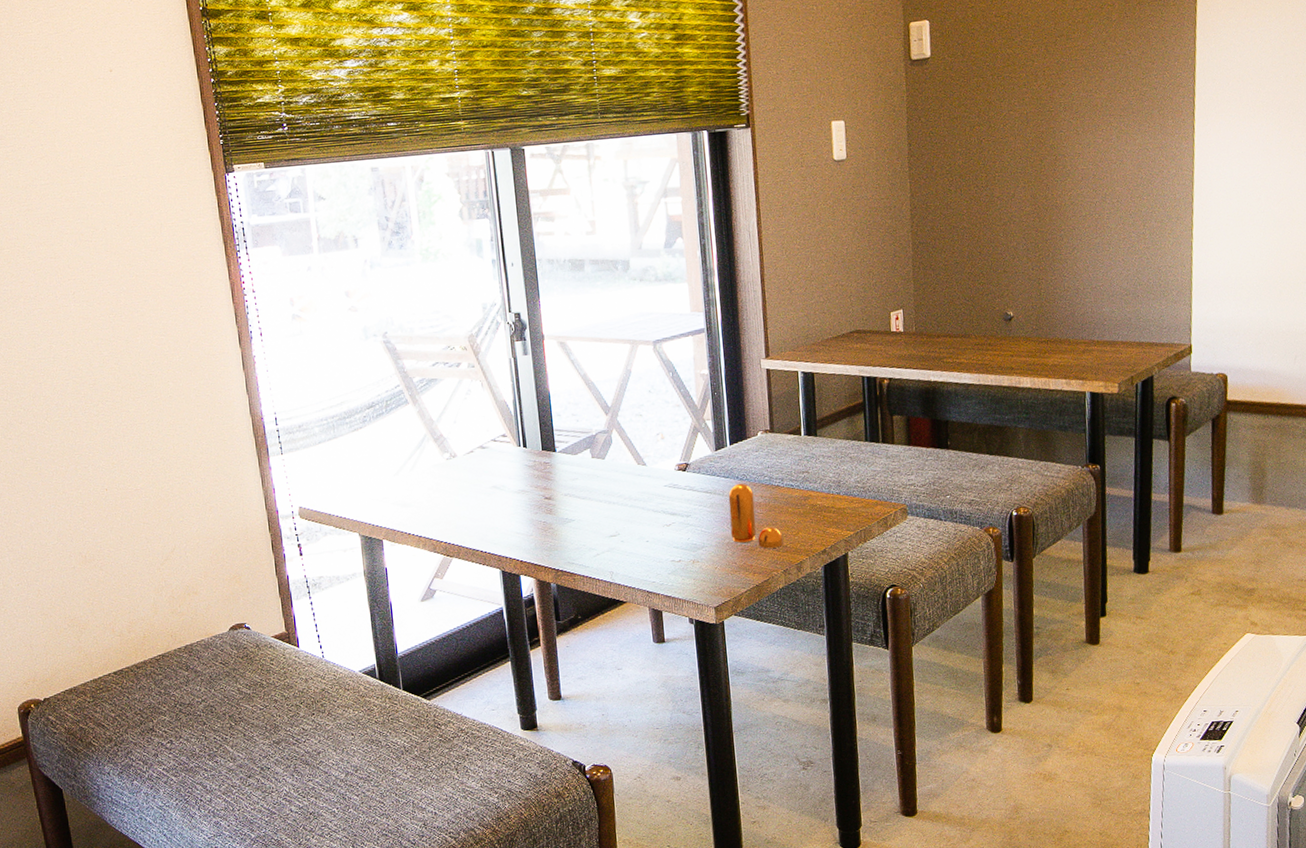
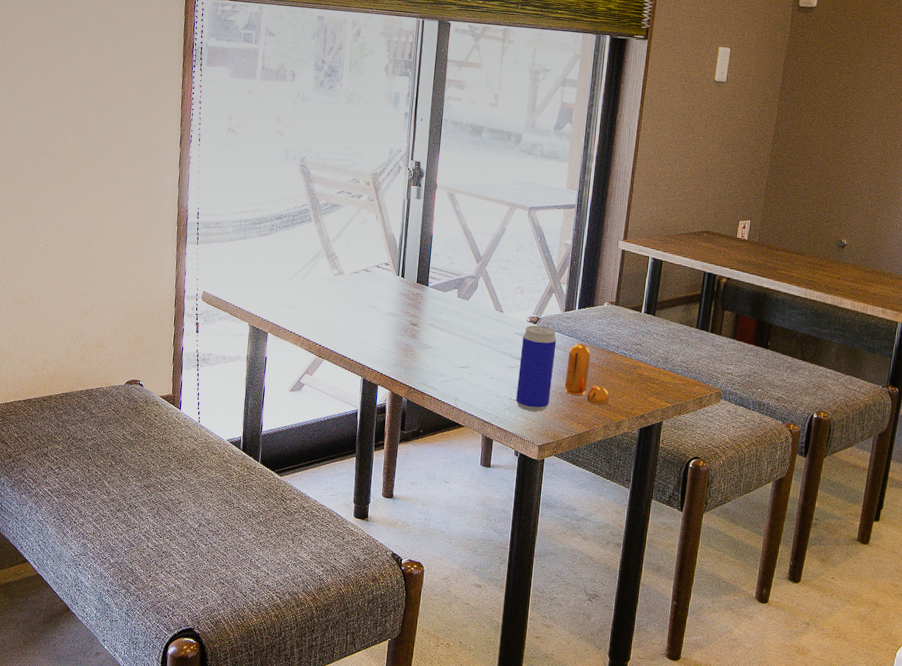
beverage can: none [674,471,718,571] -> present [516,325,557,412]

